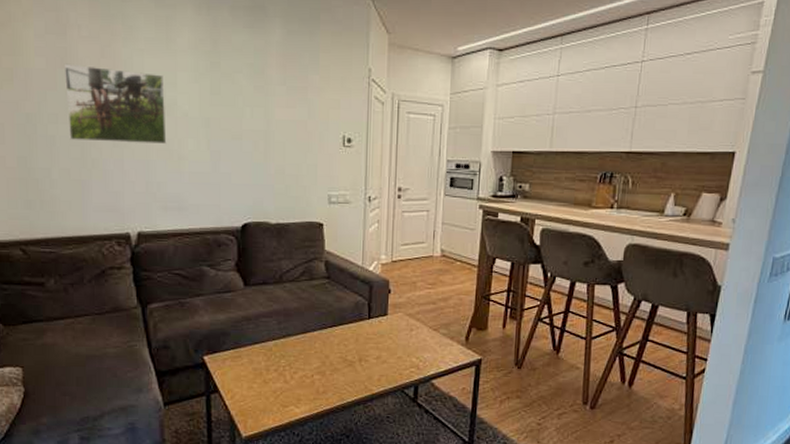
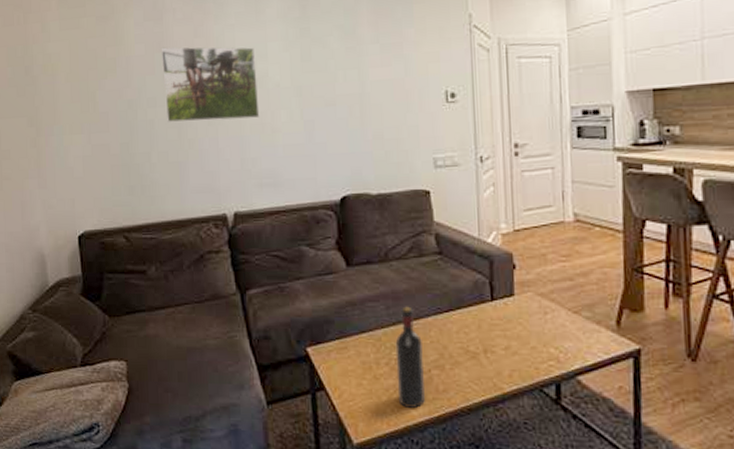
wine bottle: none [284,322,308,406] -> present [395,306,425,408]

